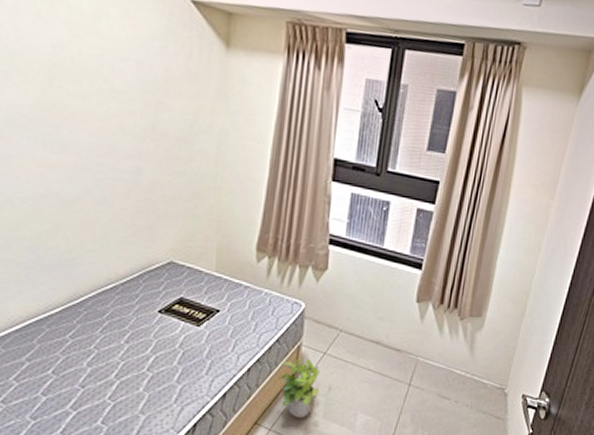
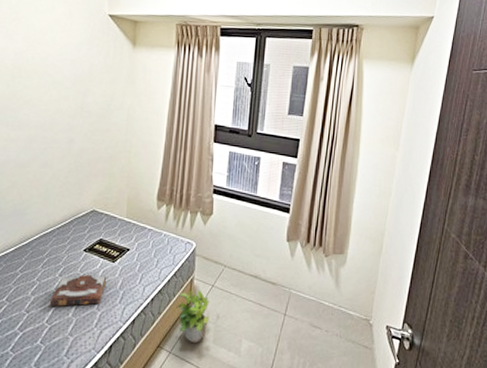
book: none [112,341,190,379] -> present [49,275,107,306]

